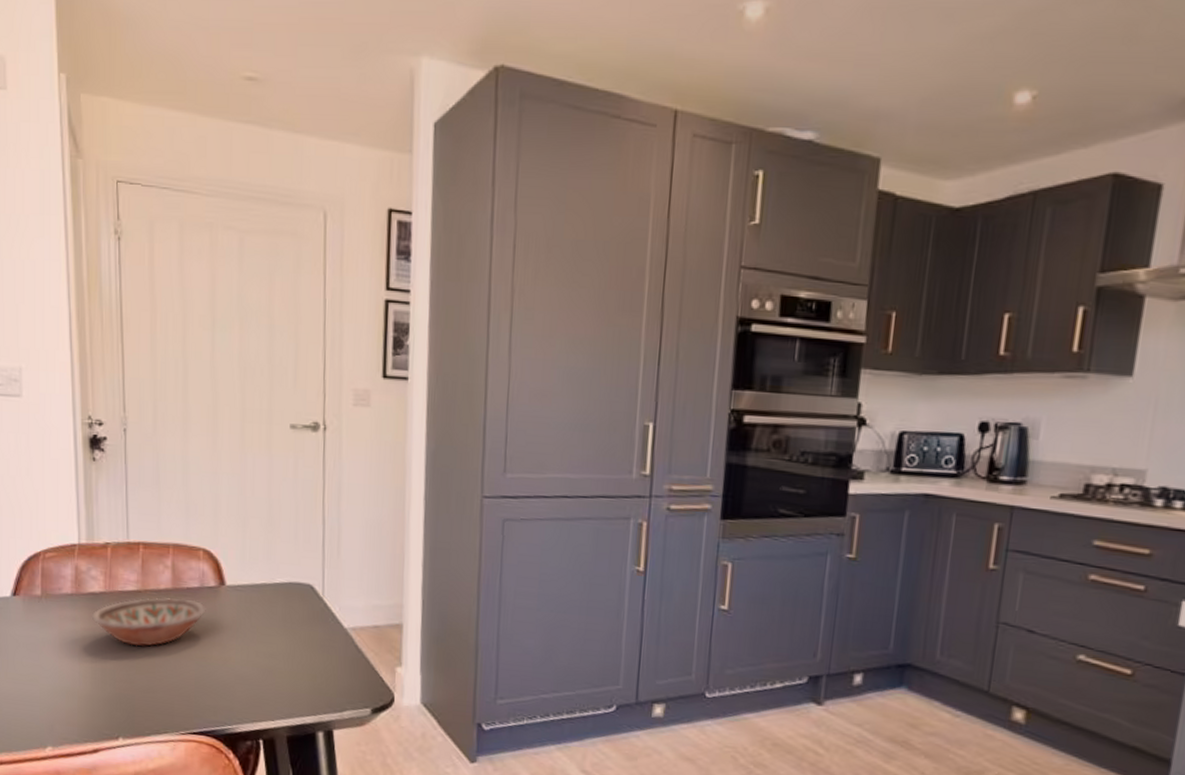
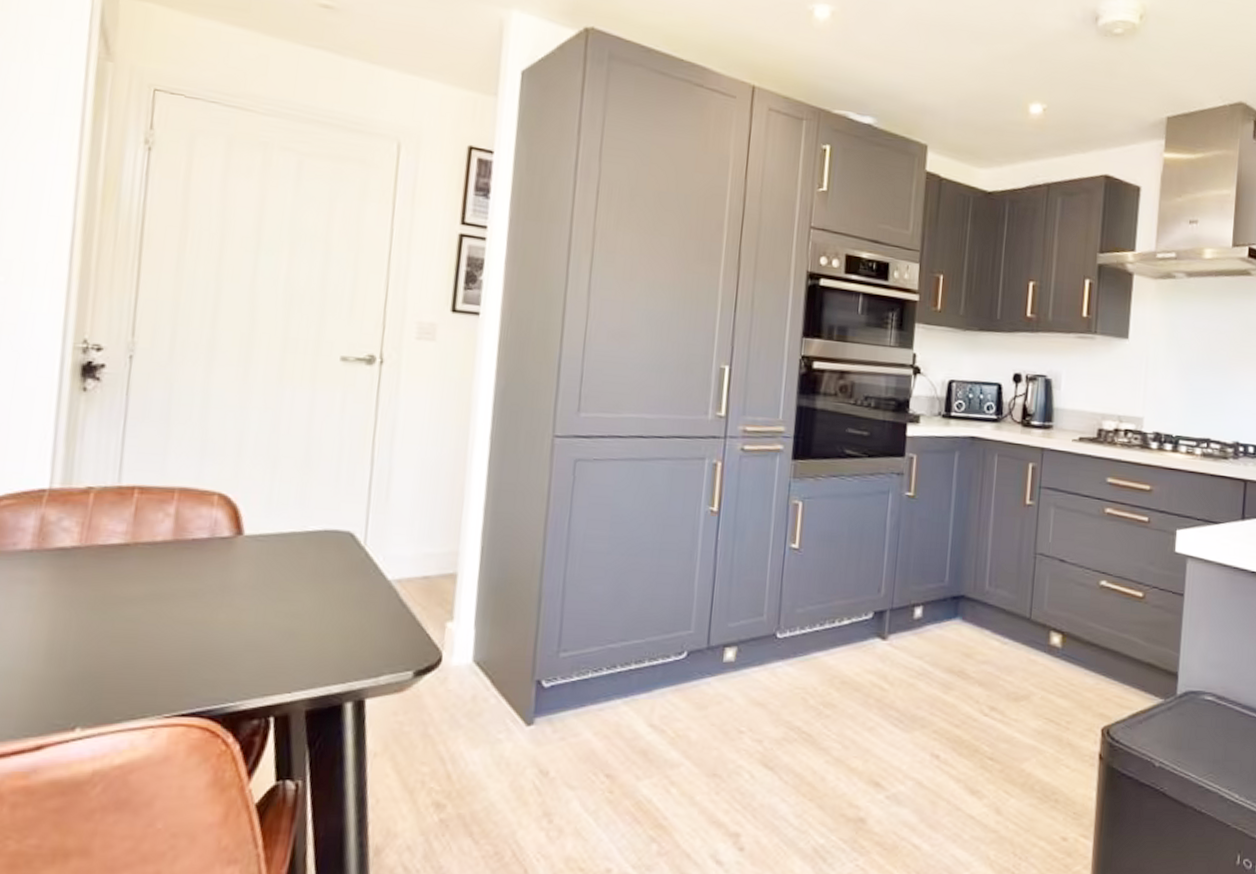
bowl: present [91,597,206,647] -> none [55,550,216,612]

